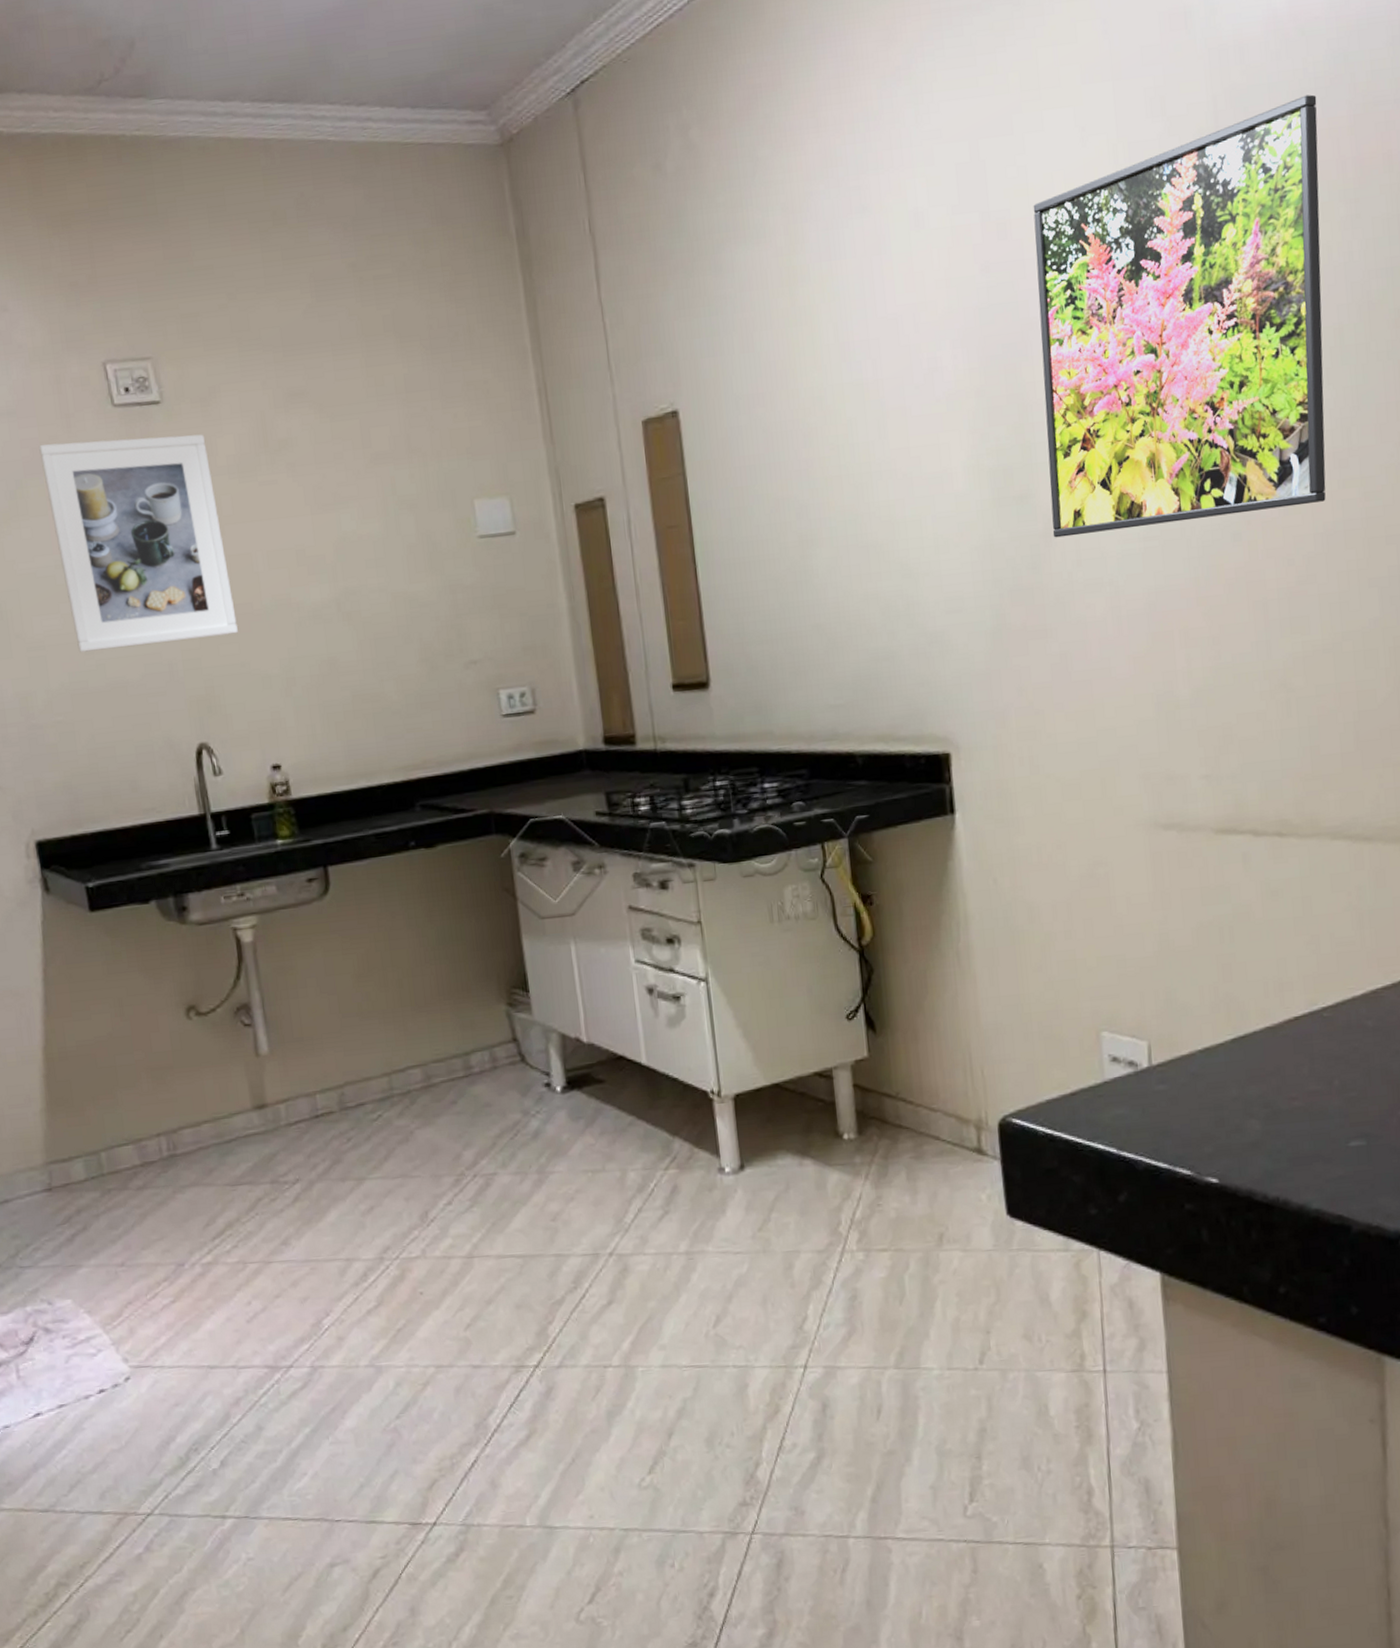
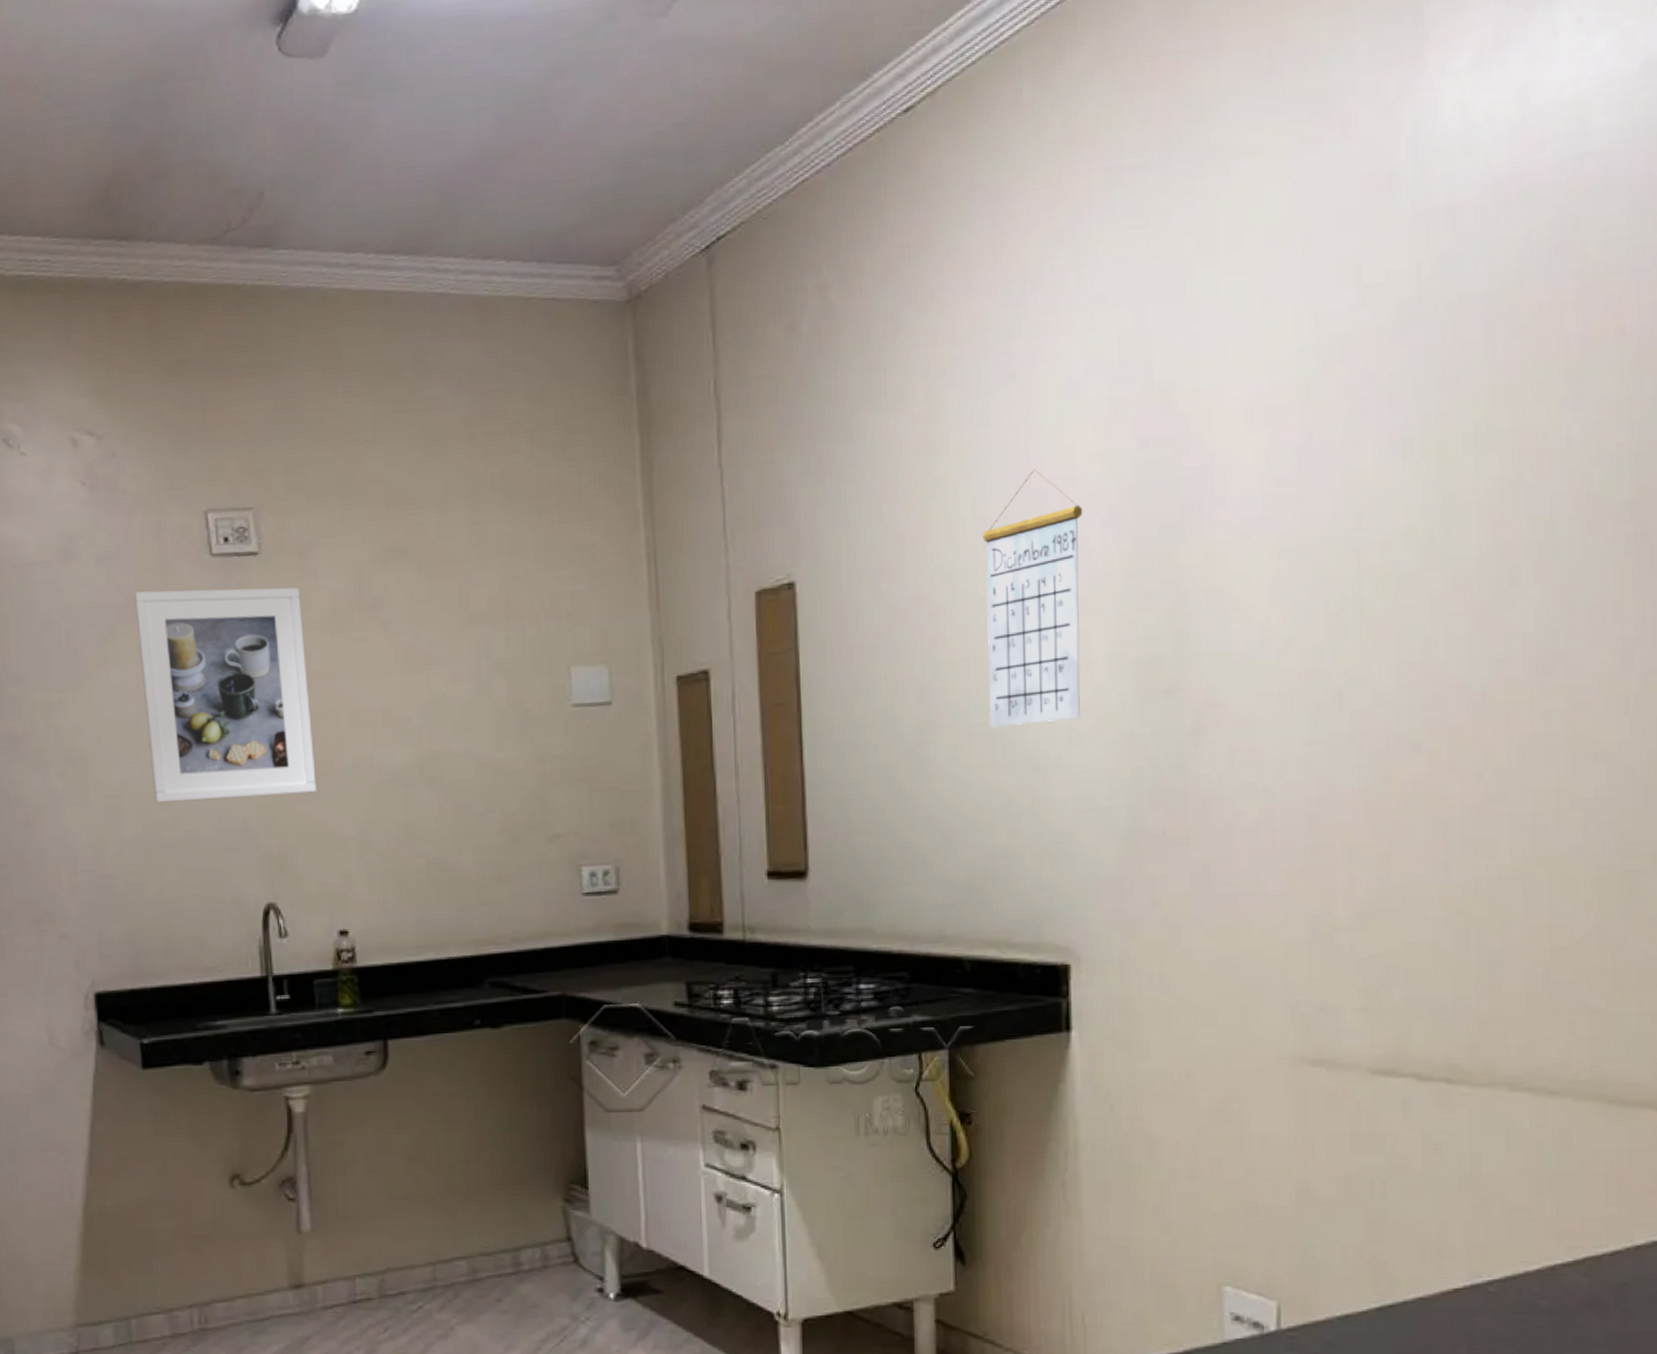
calendar: none [846,295,945,539] -> present [982,469,1083,728]
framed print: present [1033,94,1326,538] -> none [1202,263,1539,737]

